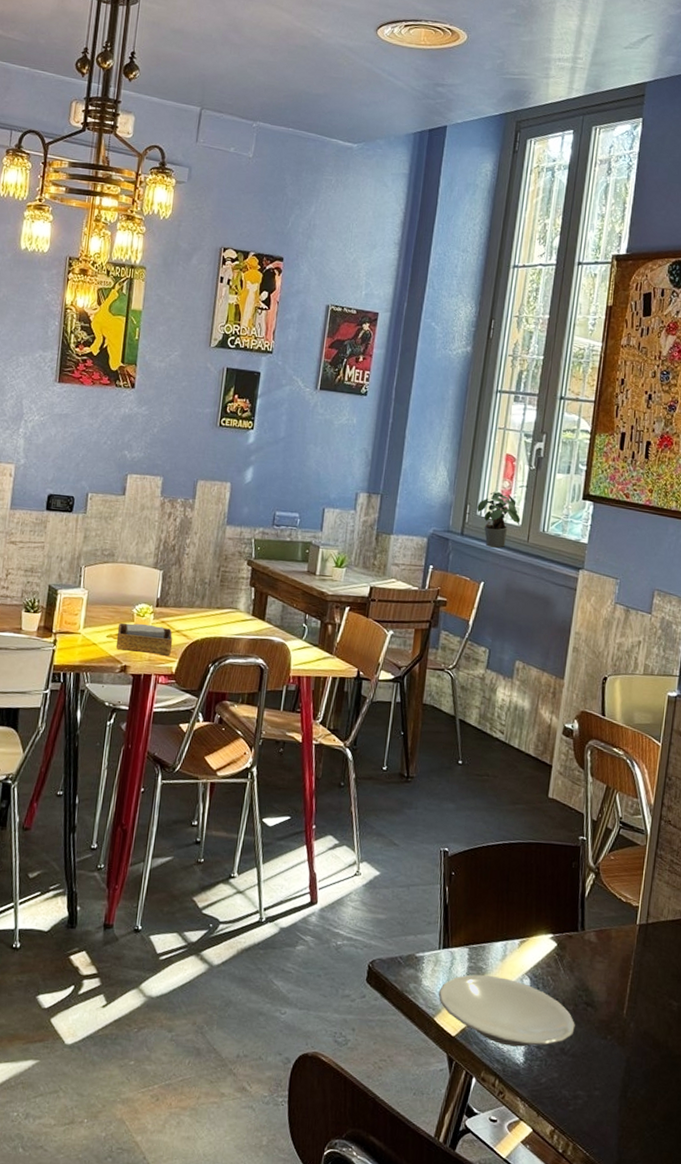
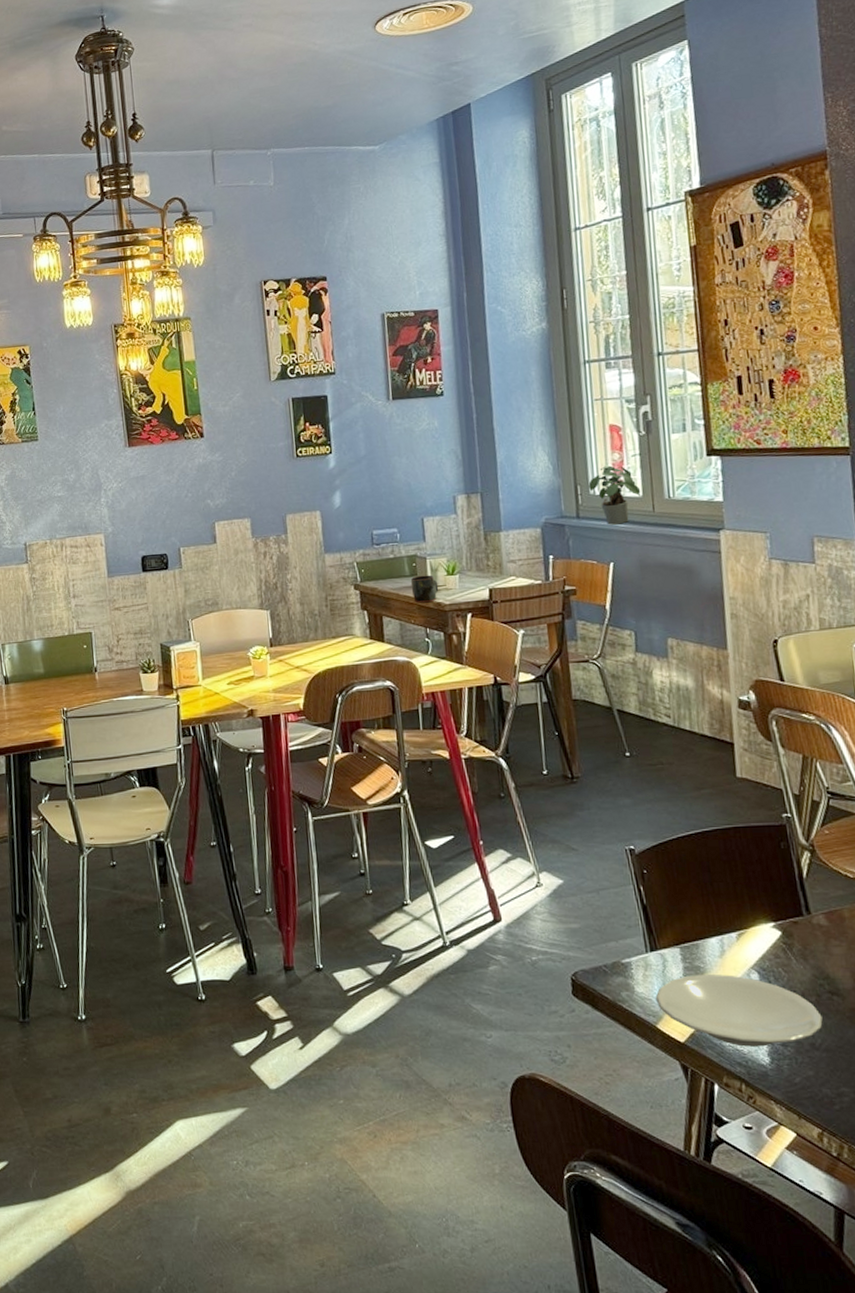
napkin holder: present [115,622,173,656] -> none [236,665,296,696]
mug: none [299,562,325,590] -> present [410,575,439,603]

